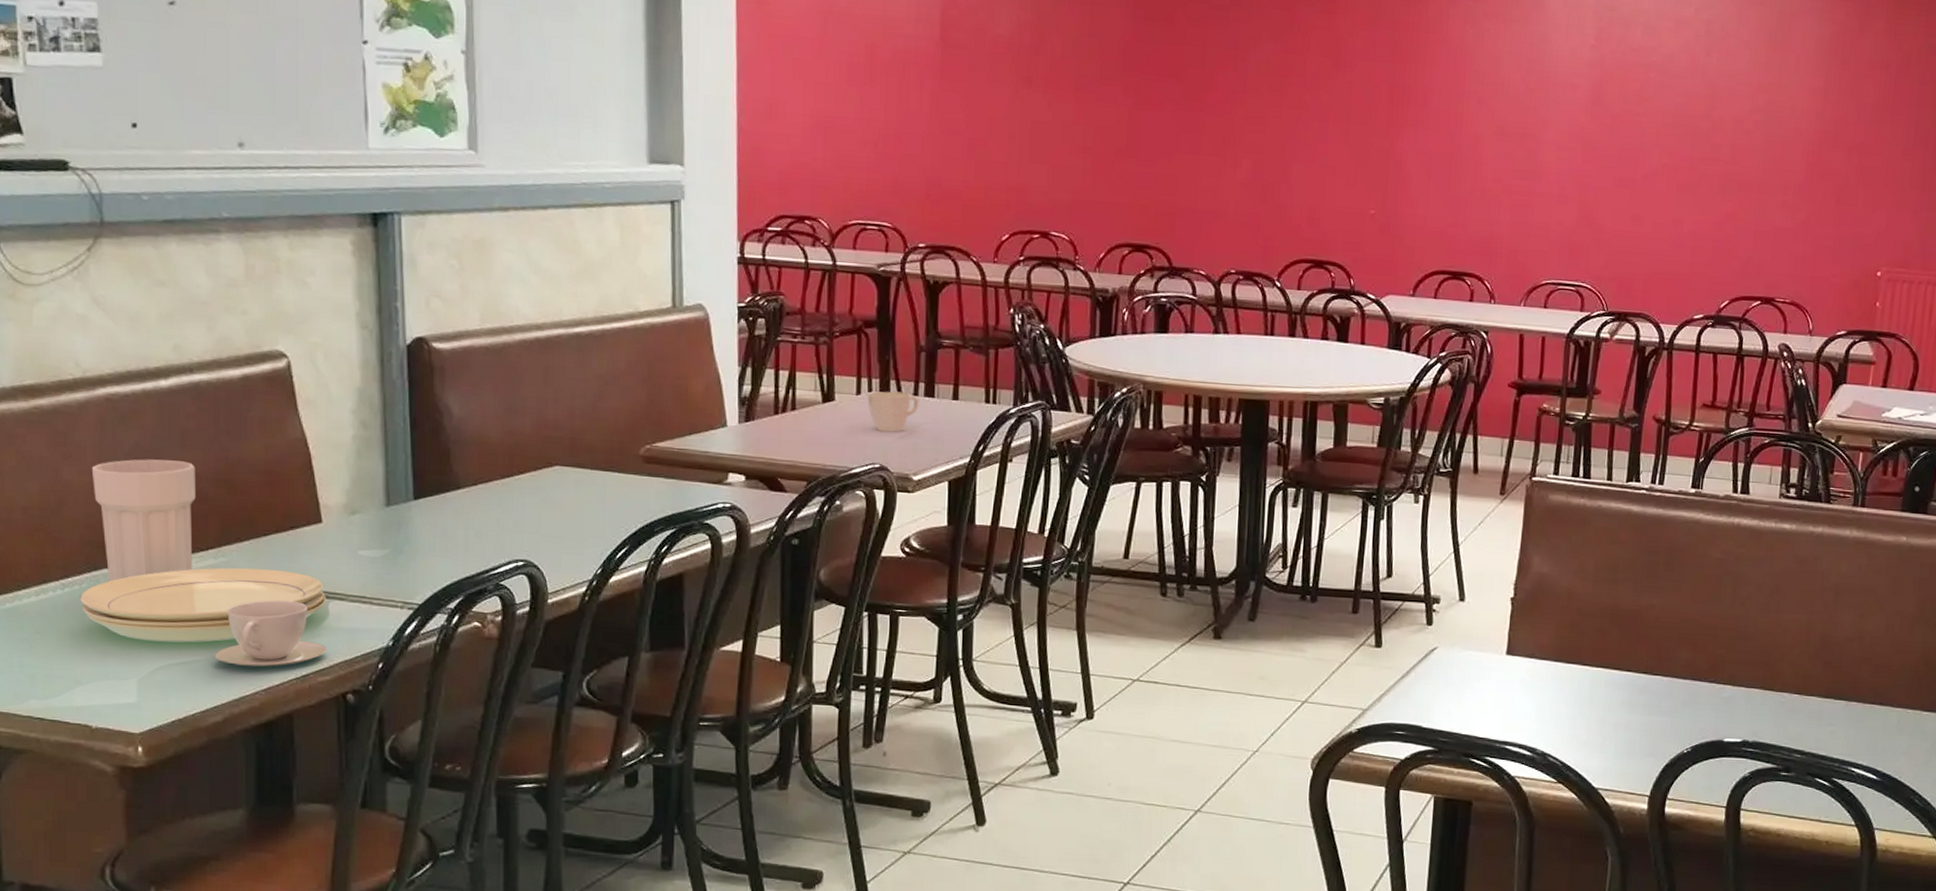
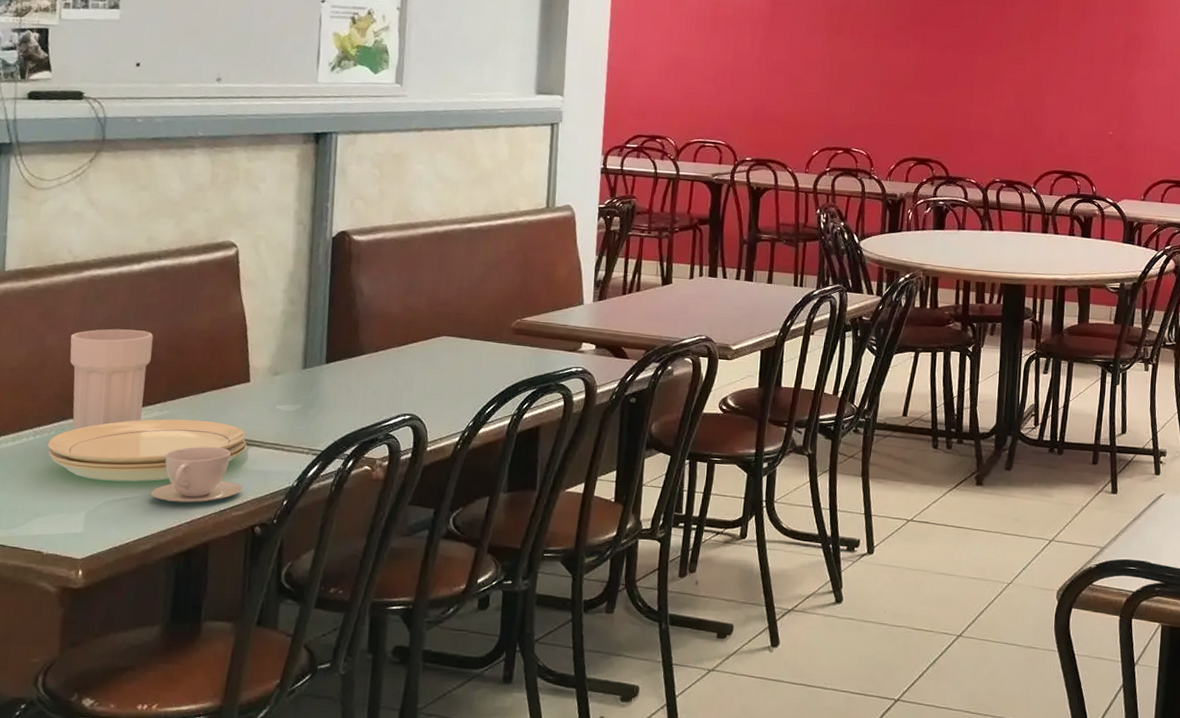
cup: present [867,391,919,433] -> none [698,276,740,310]

